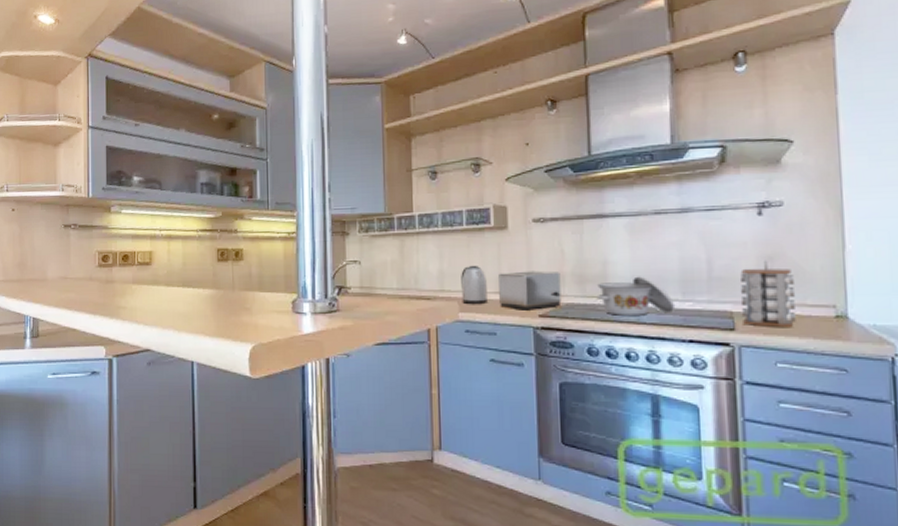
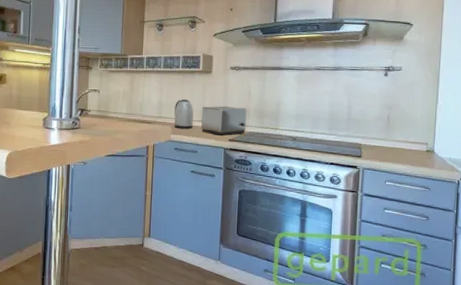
cooking pot: present [596,276,676,317] -> none [270,115,324,144]
spice rack: present [740,260,796,327] -> none [366,108,404,157]

